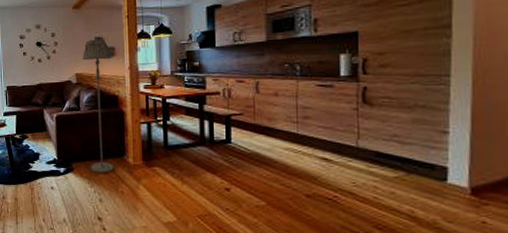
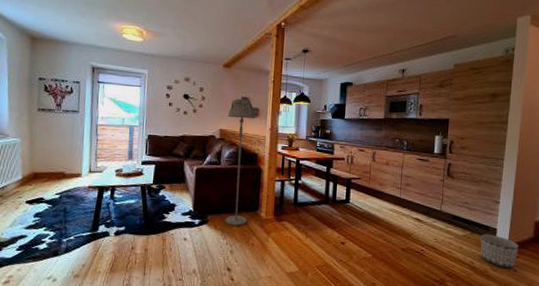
planter: none [422,174,487,218] -> present [480,234,519,268]

